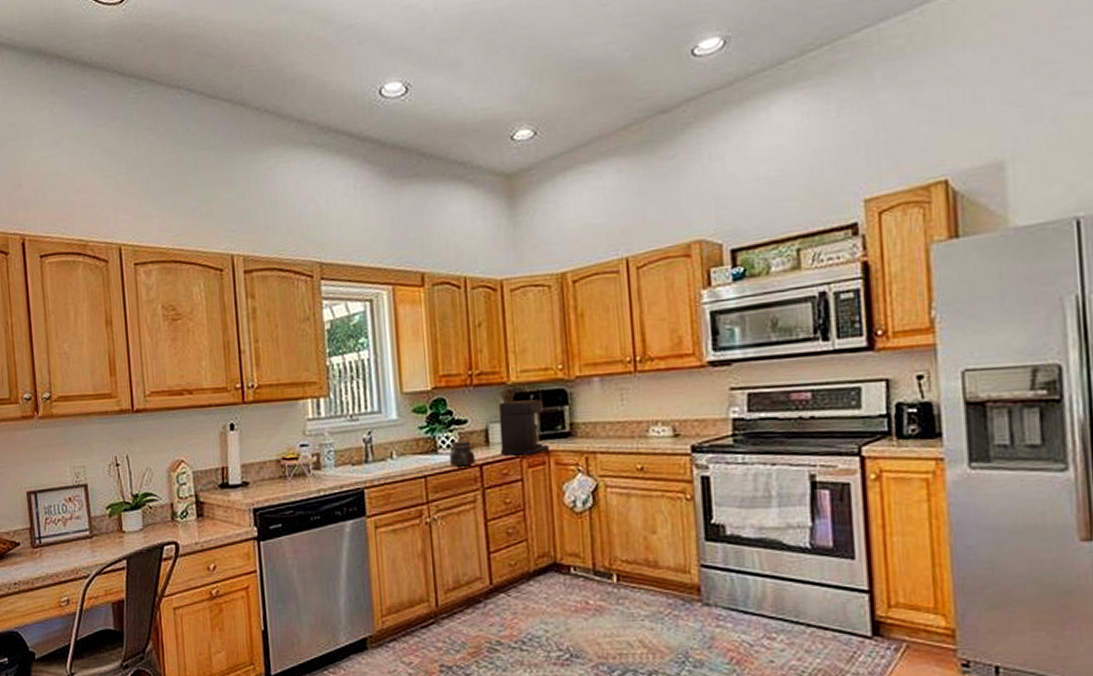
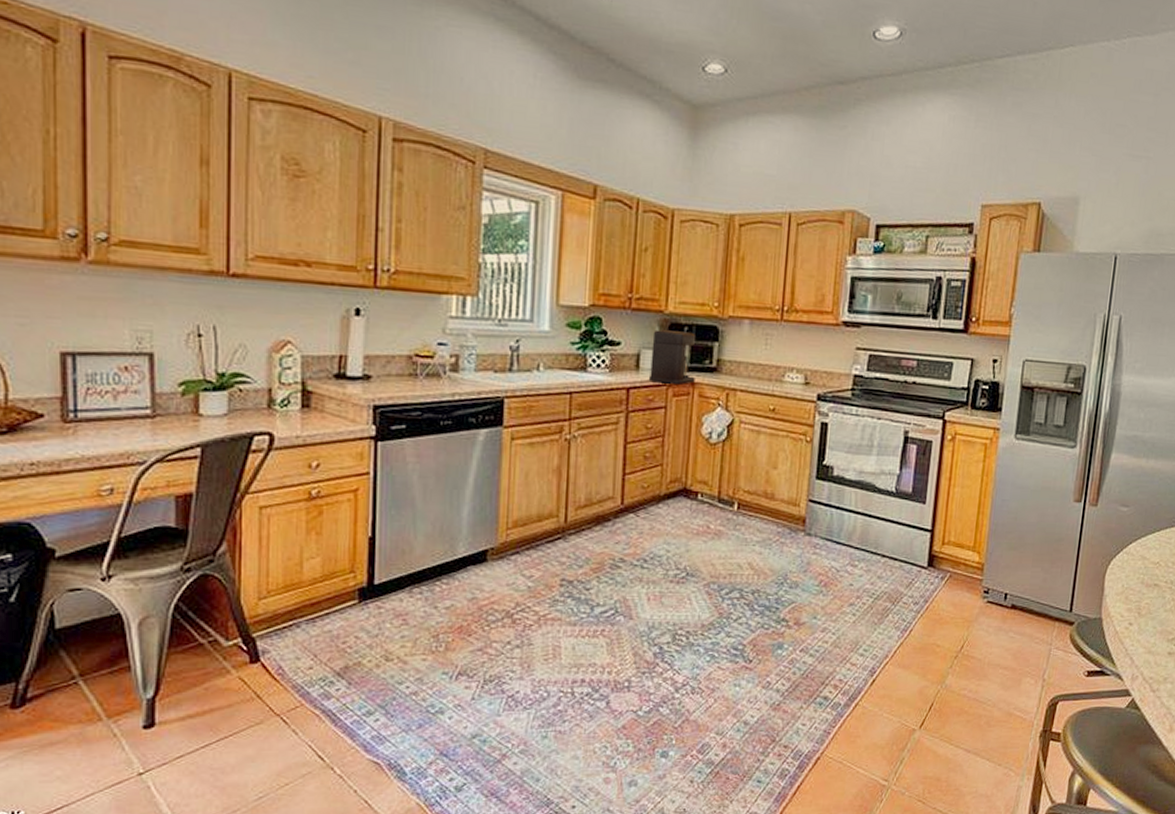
jar: present [449,440,475,467] -> none [597,361,624,388]

